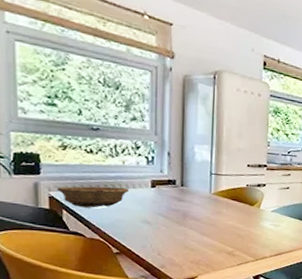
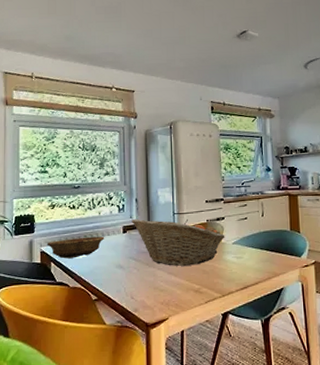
fruit basket: none [162,173,265,229] -> present [131,218,225,267]

